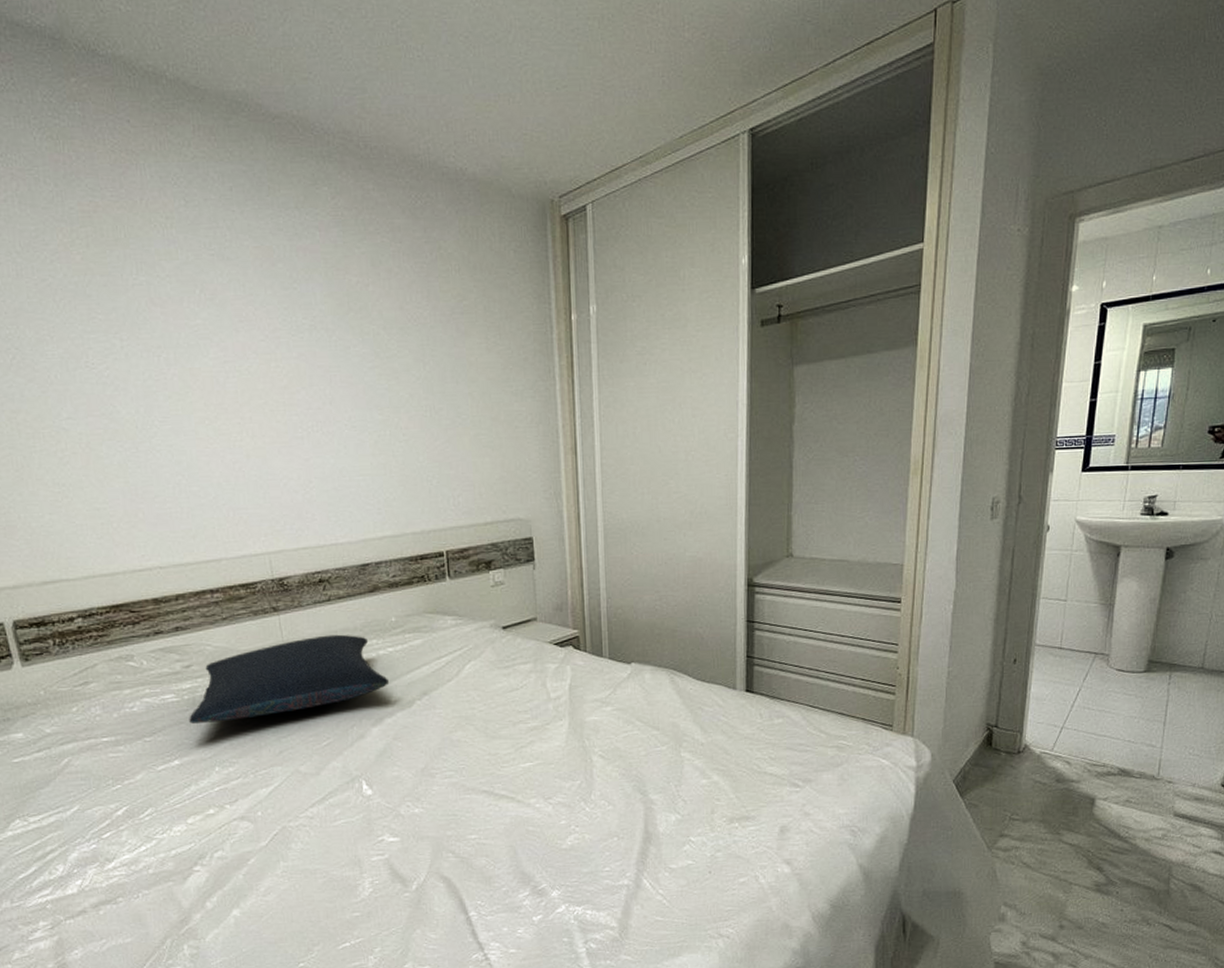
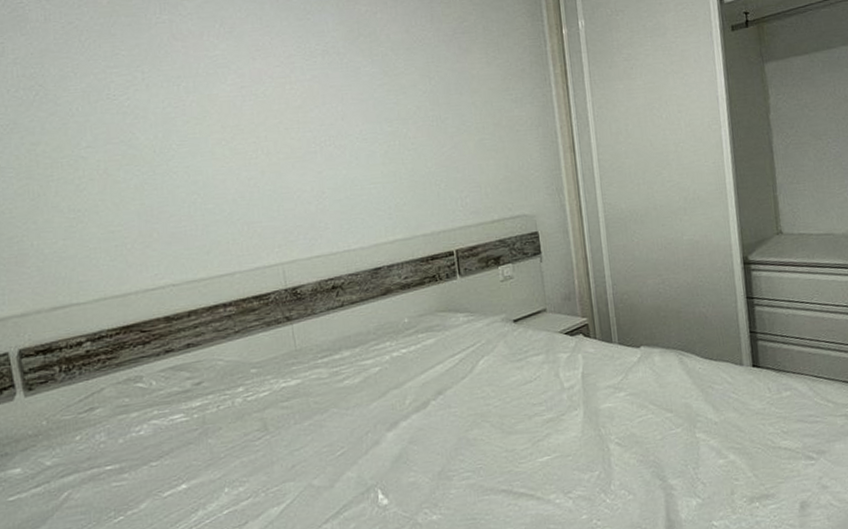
pillow: present [189,634,390,724] -> none [198,339,404,444]

